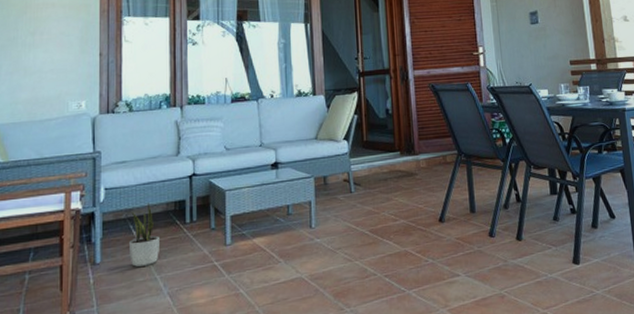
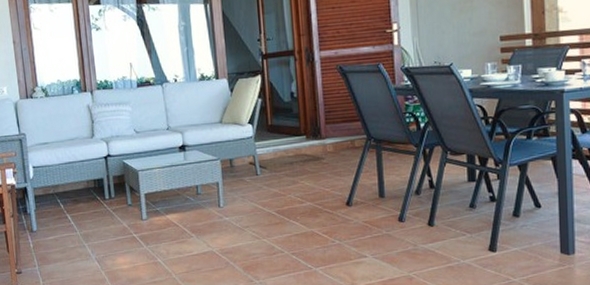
potted plant: present [128,202,161,267] -> none [57,180,85,235]

